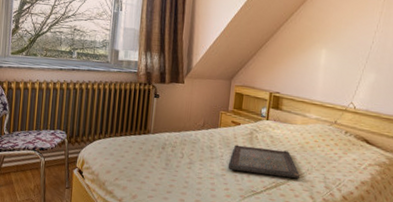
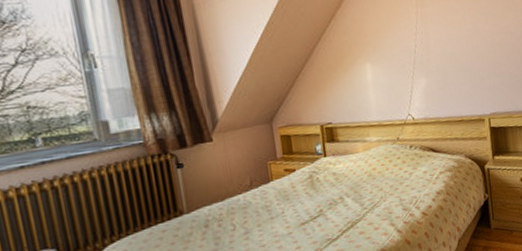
serving tray: present [227,144,301,179] -> none [292,184,376,226]

